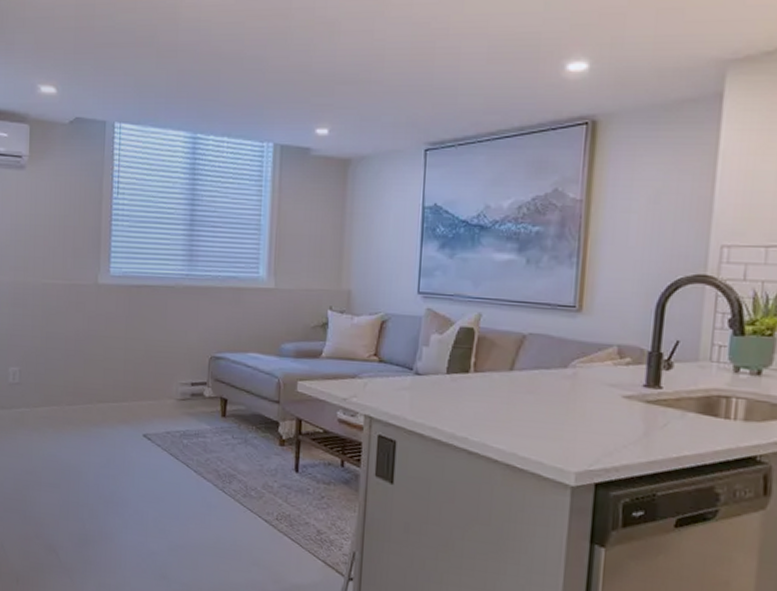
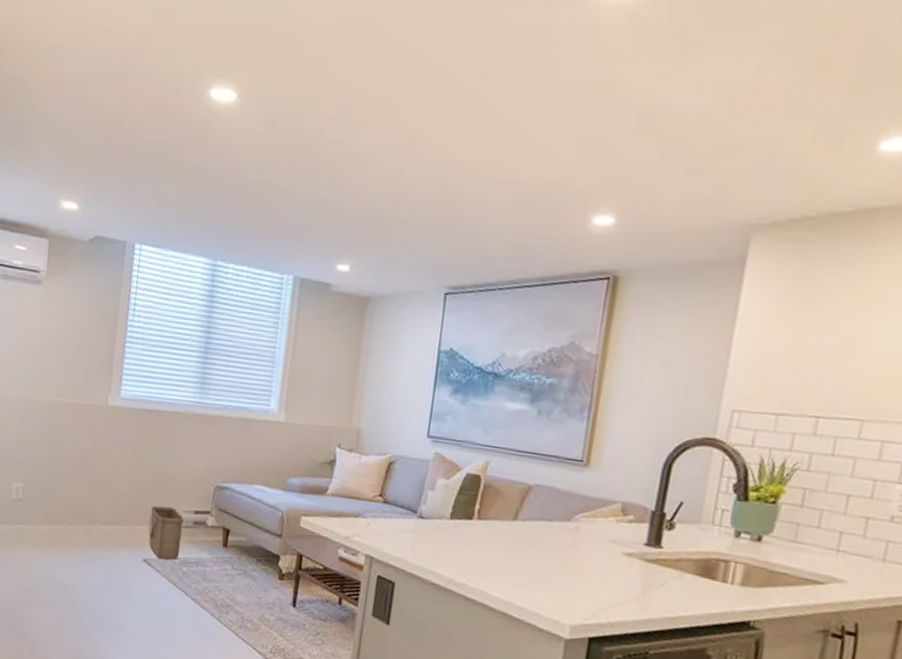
basket: none [146,380,181,433] -> present [148,505,184,560]

